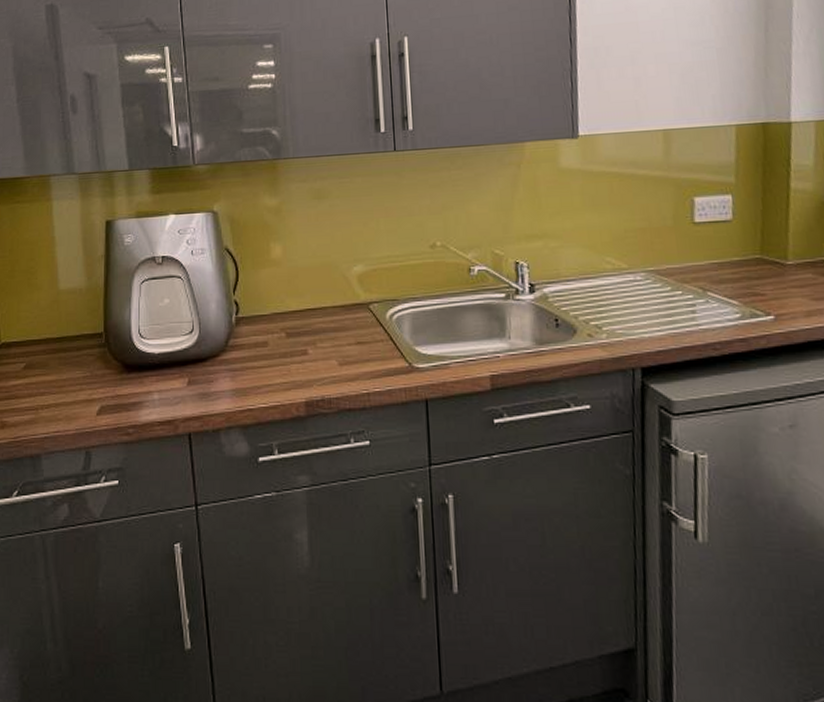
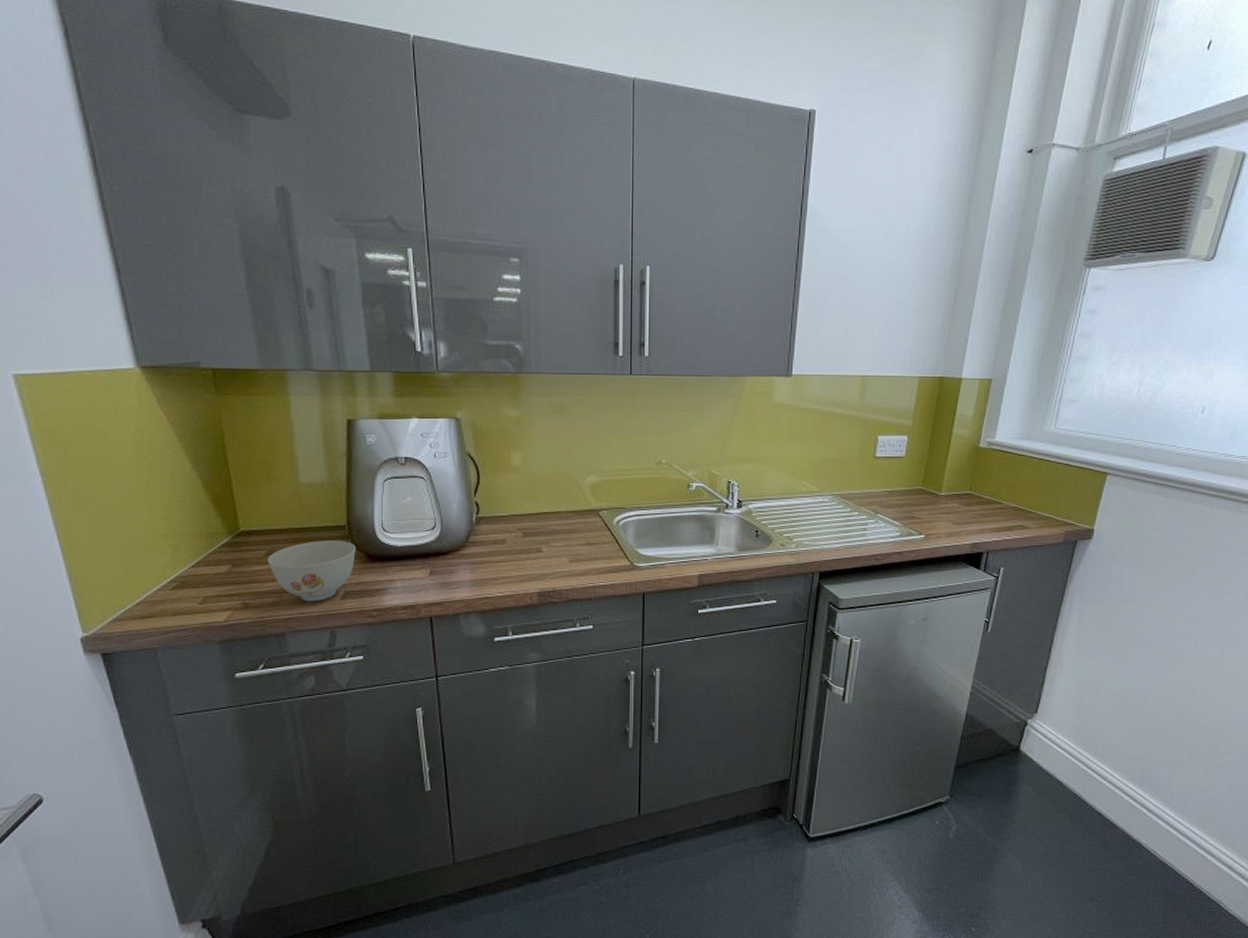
bowl: none [25,350,112,419] -> present [267,541,356,602]

